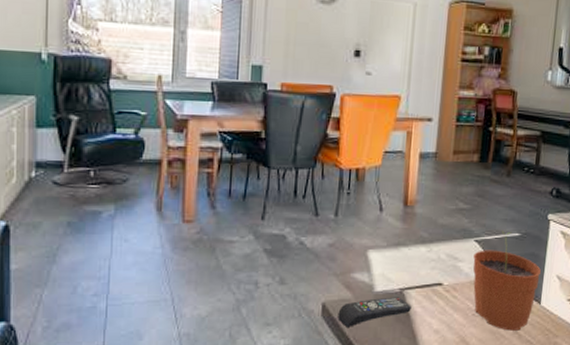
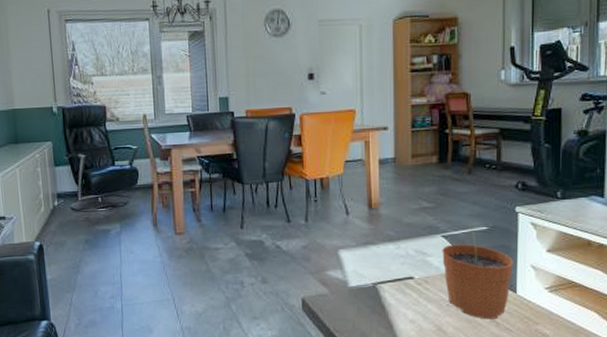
remote control: present [338,297,412,327] -> none [317,291,386,319]

